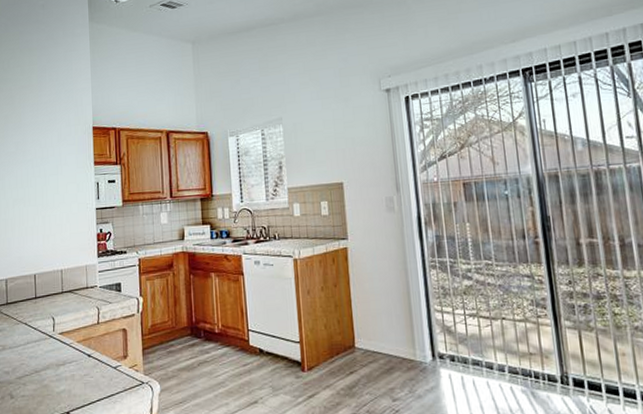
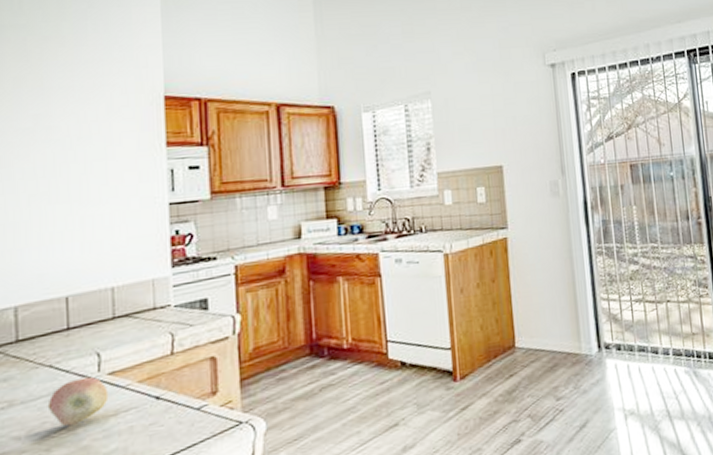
fruit: none [24,334,60,368] -> present [47,376,109,426]

